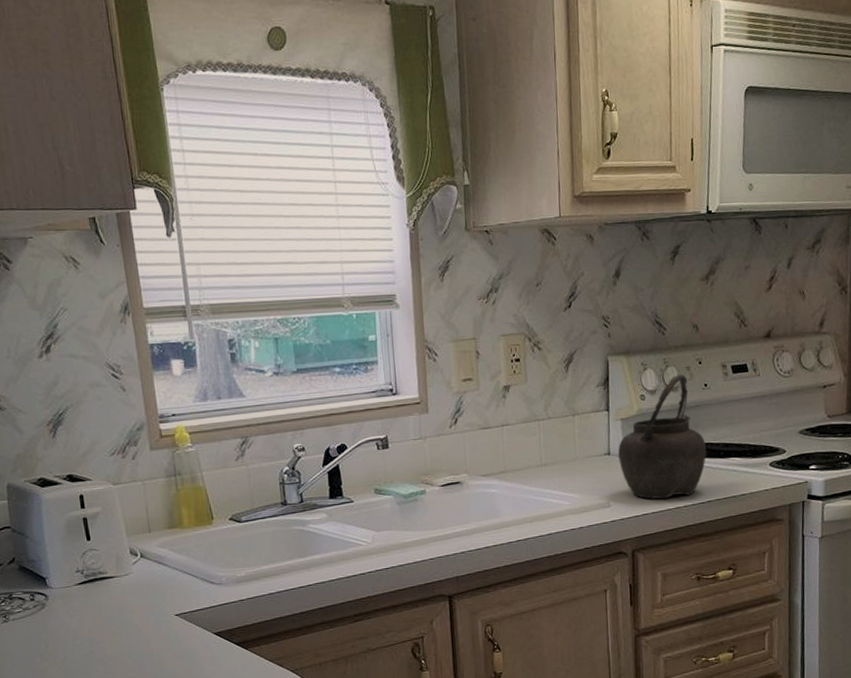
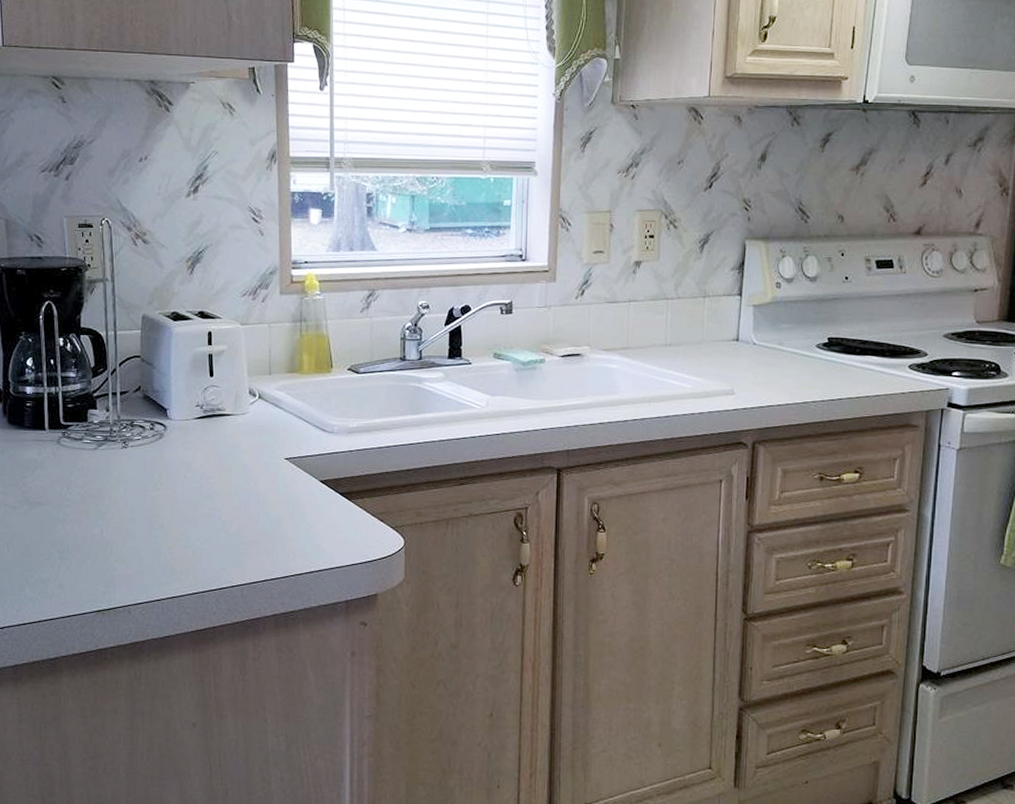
kettle: present [618,374,707,500] -> none [747,264,842,392]

